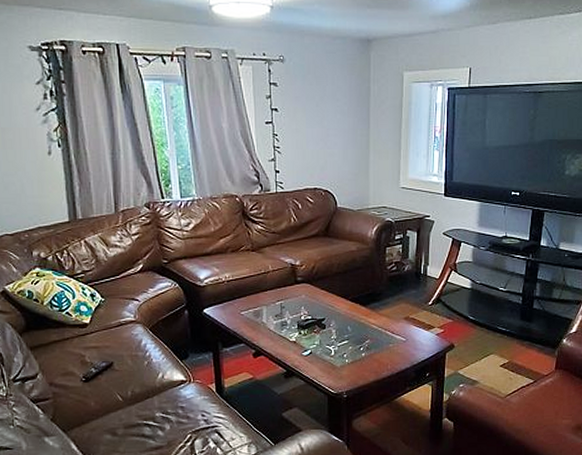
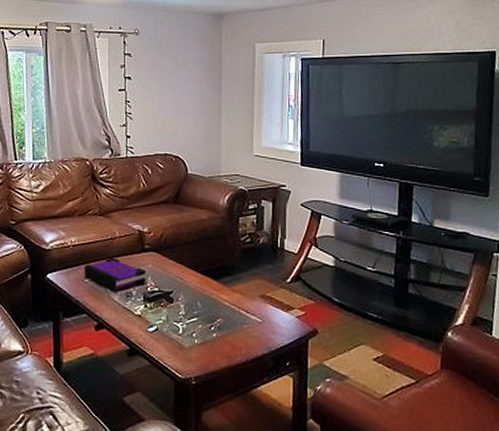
board game: none [239,290,300,321] -> present [83,257,146,291]

